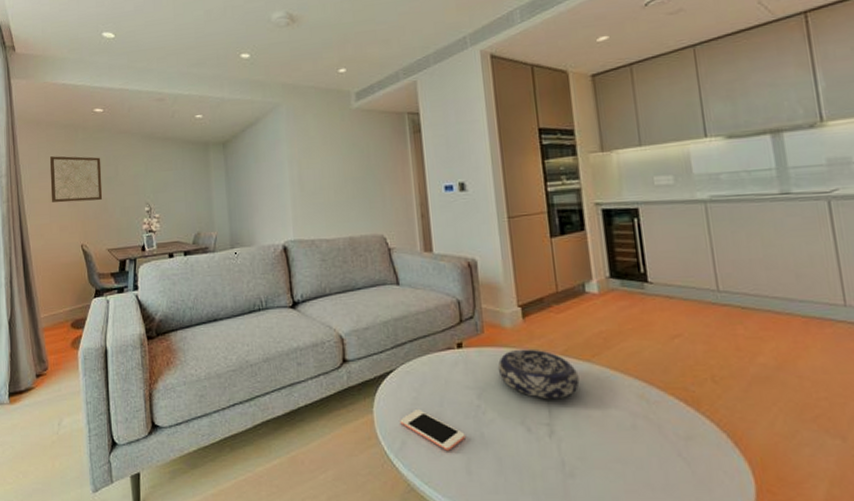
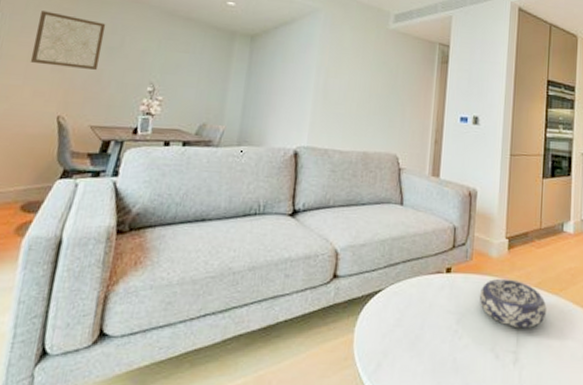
cell phone: present [400,409,465,451] -> none [379,331,439,375]

